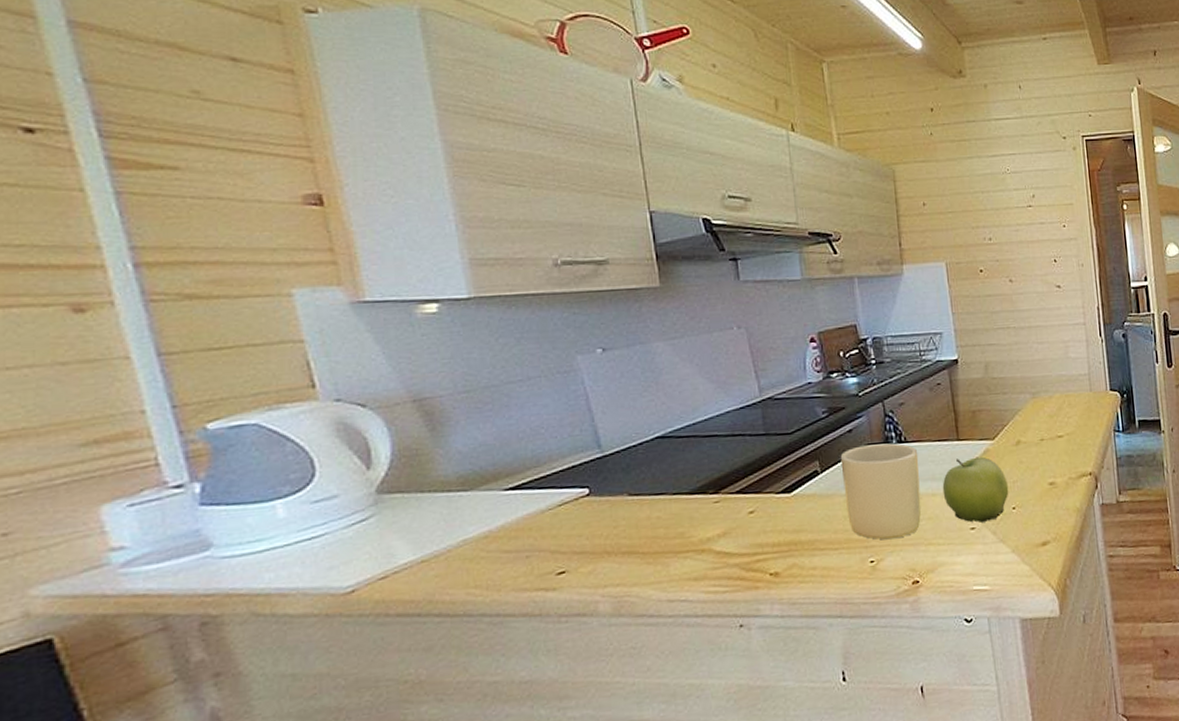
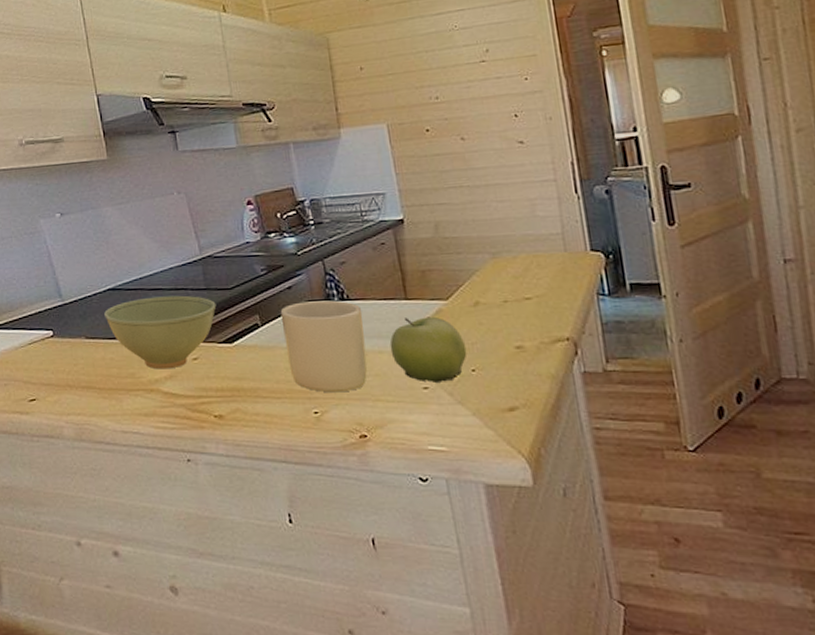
bowl: none [651,442,776,527] -> present [104,295,217,370]

